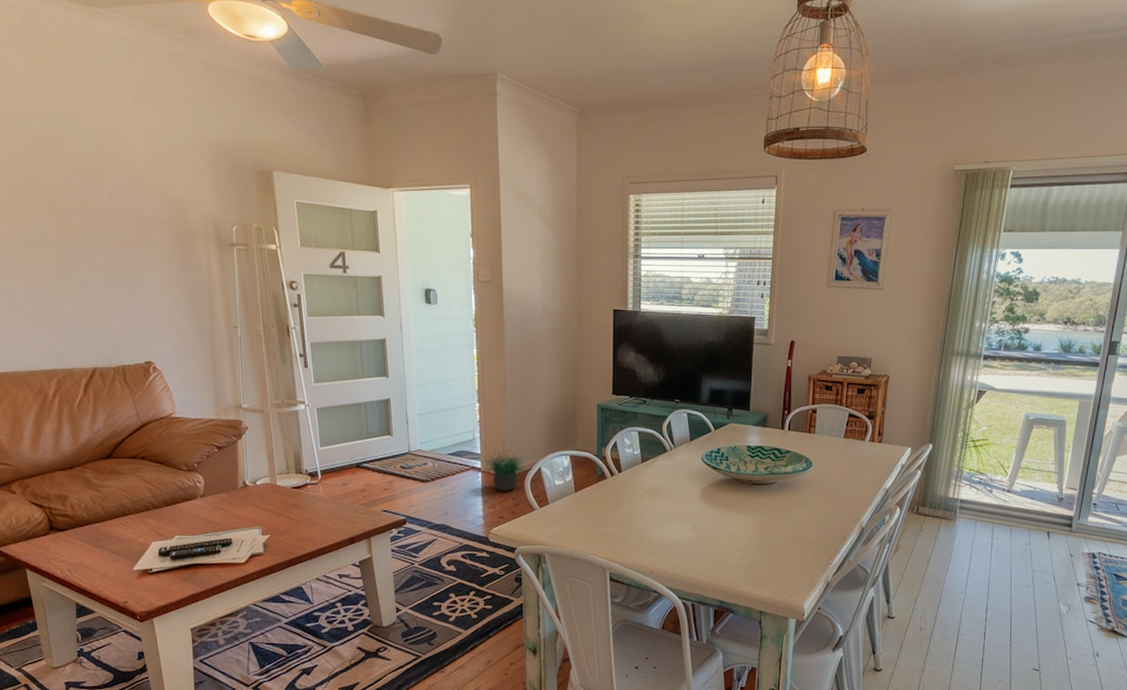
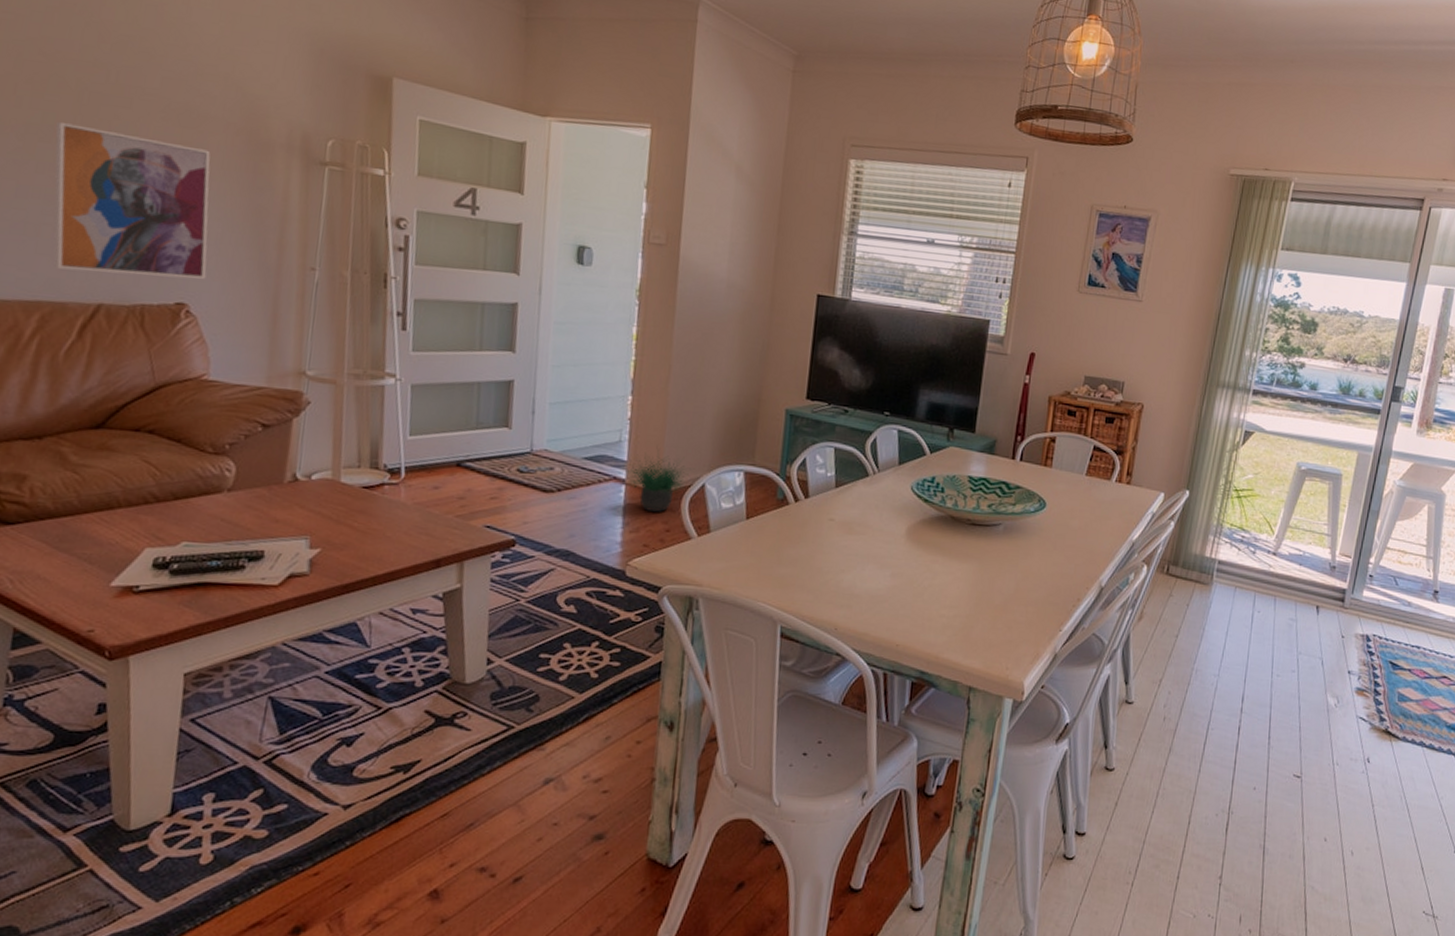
wall art: none [45,235,163,344] -> present [53,122,211,279]

